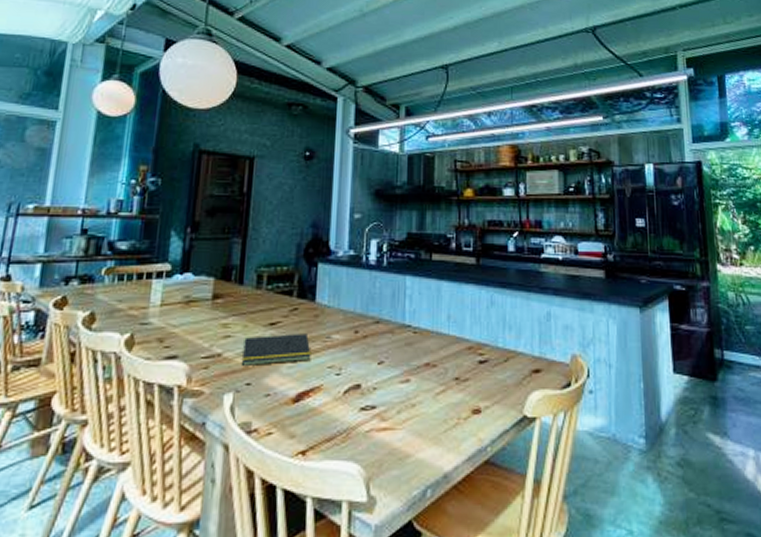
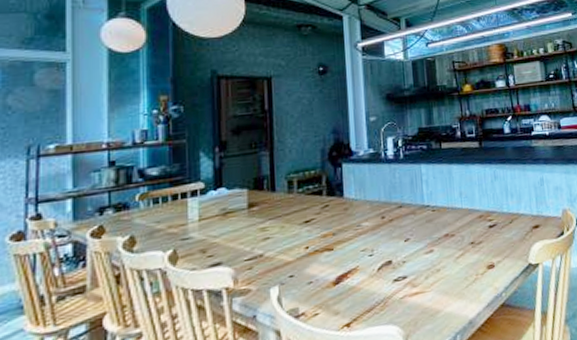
notepad: present [242,334,312,366] -> none [283,225,346,261]

